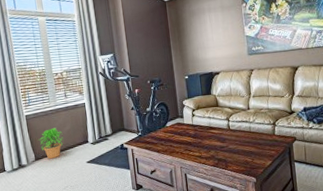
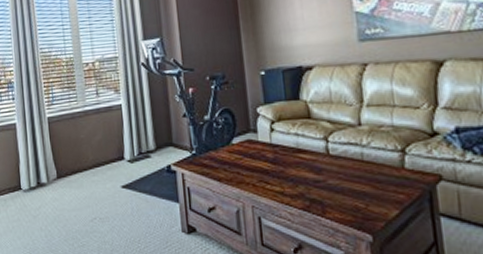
potted plant: present [39,127,64,159] -> none [63,135,93,178]

